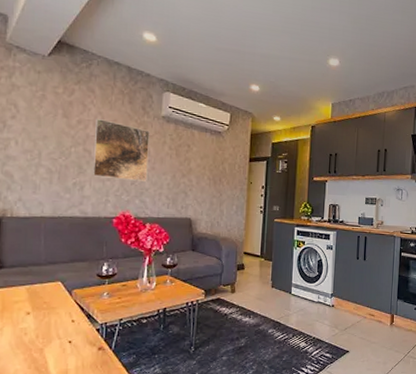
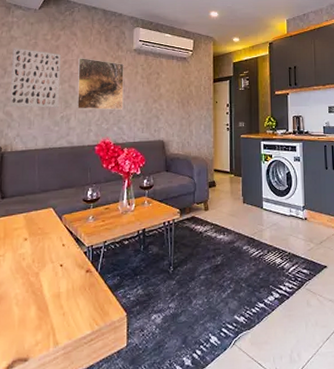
wall art: none [9,98,75,173] -> present [9,48,61,108]

